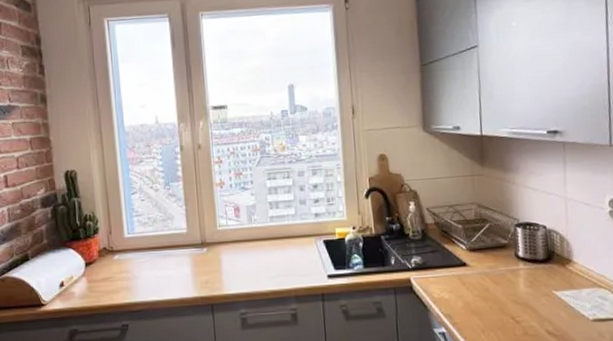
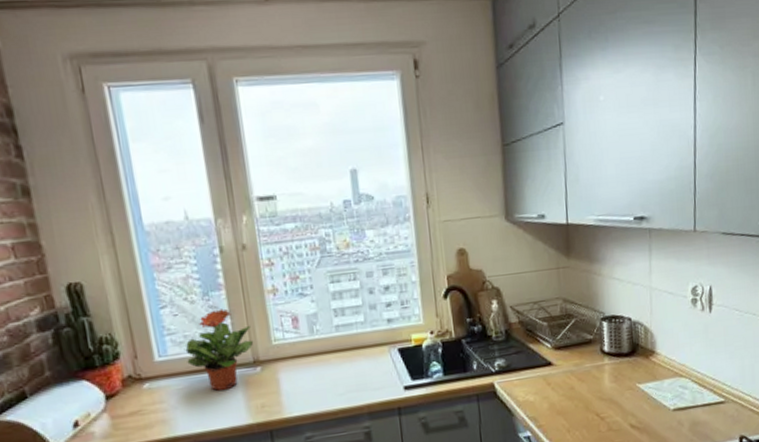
potted plant: none [147,197,203,266] -> present [183,309,254,391]

